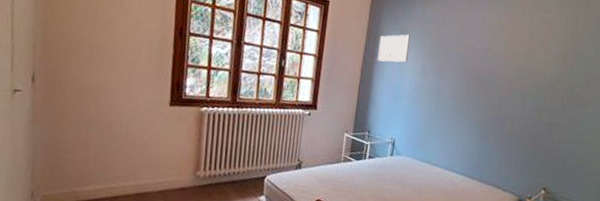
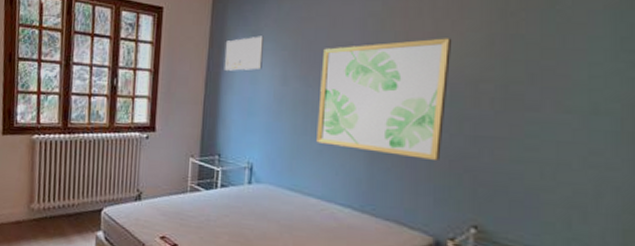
wall art: none [444,49,541,140] -> present [316,38,453,160]

